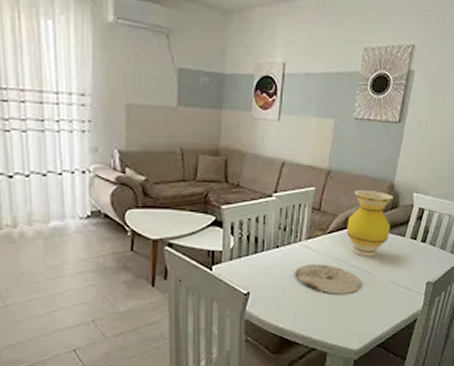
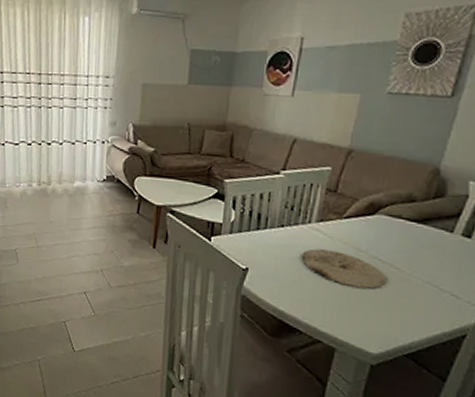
vase: present [346,190,394,257] -> none [369,173,439,251]

